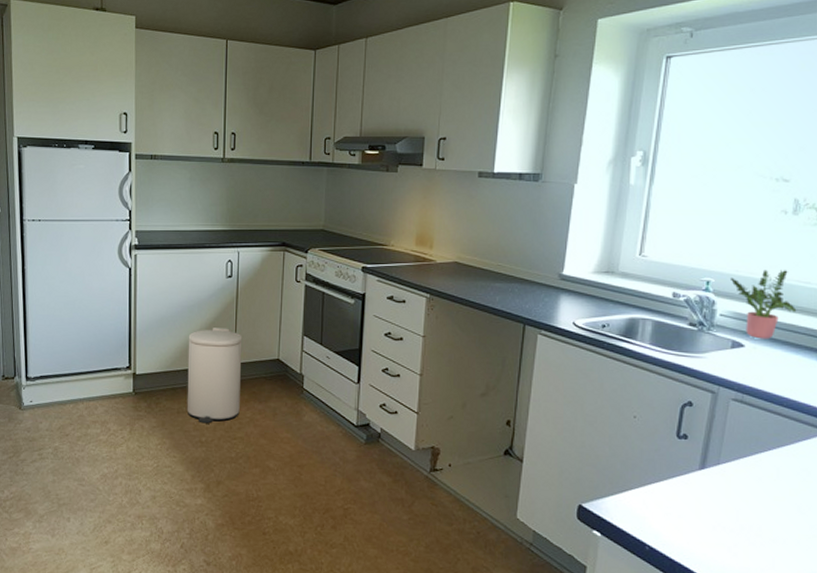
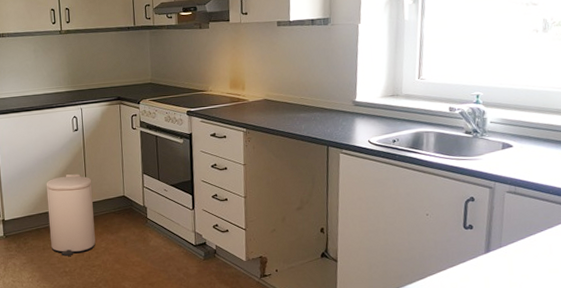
potted plant: present [729,270,797,339] -> none [495,79,554,139]

